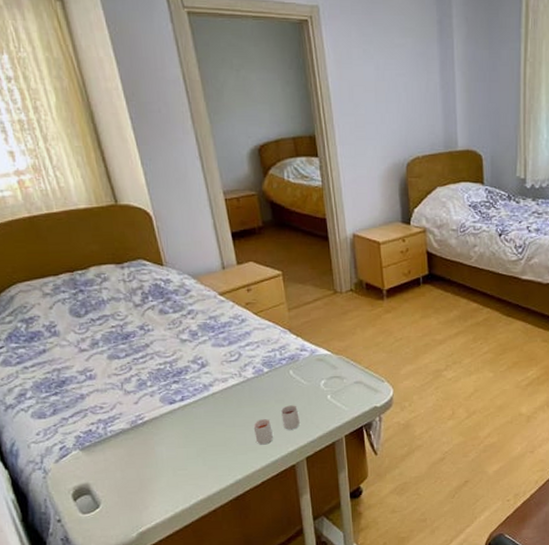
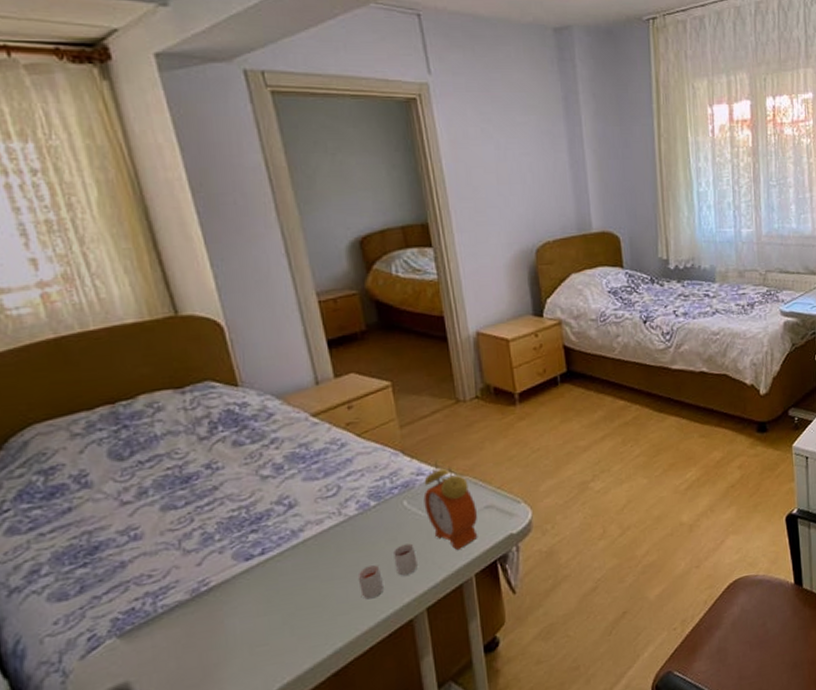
alarm clock: none [306,340,349,414] -> present [423,460,478,550]

